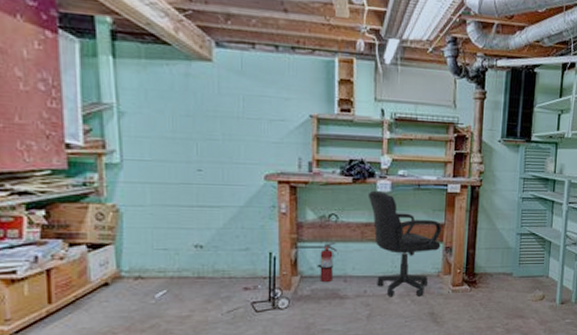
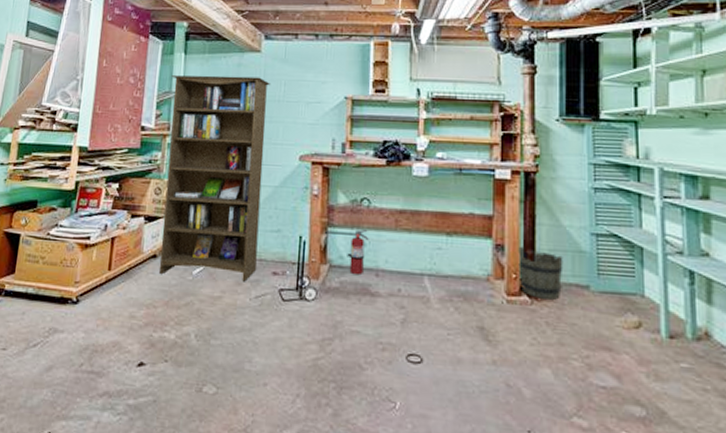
bookcase: none [98,83,228,302] -> present [159,75,271,282]
chair: present [367,190,442,297] -> none [402,174,489,304]
bucket: none [462,247,496,286] -> present [518,246,563,300]

